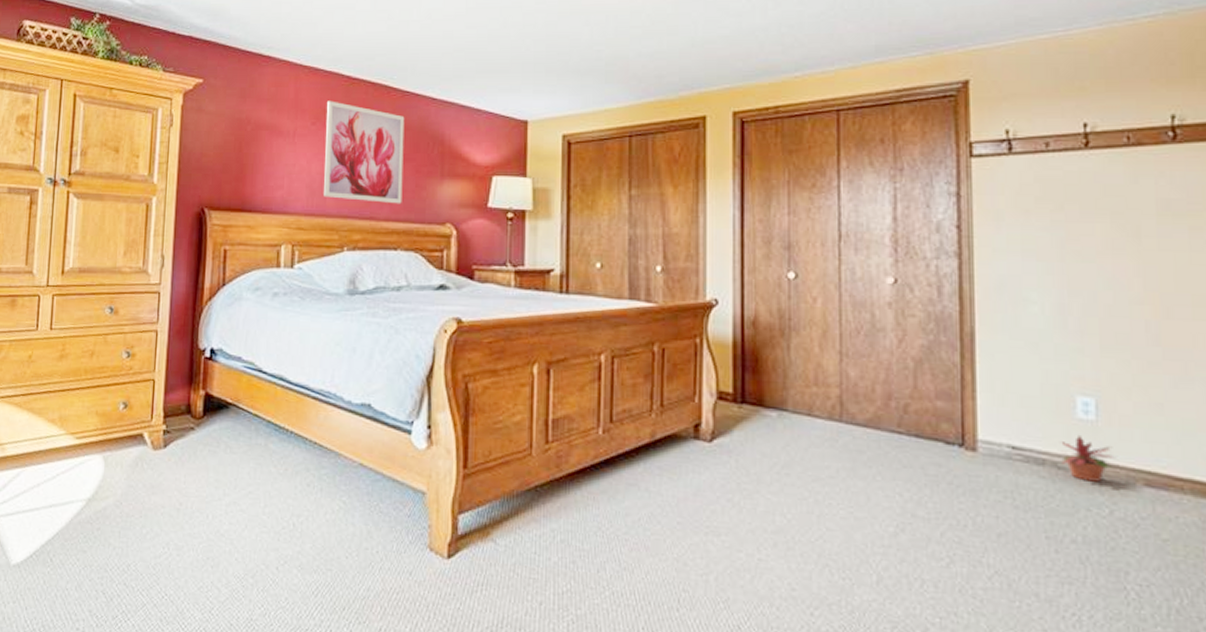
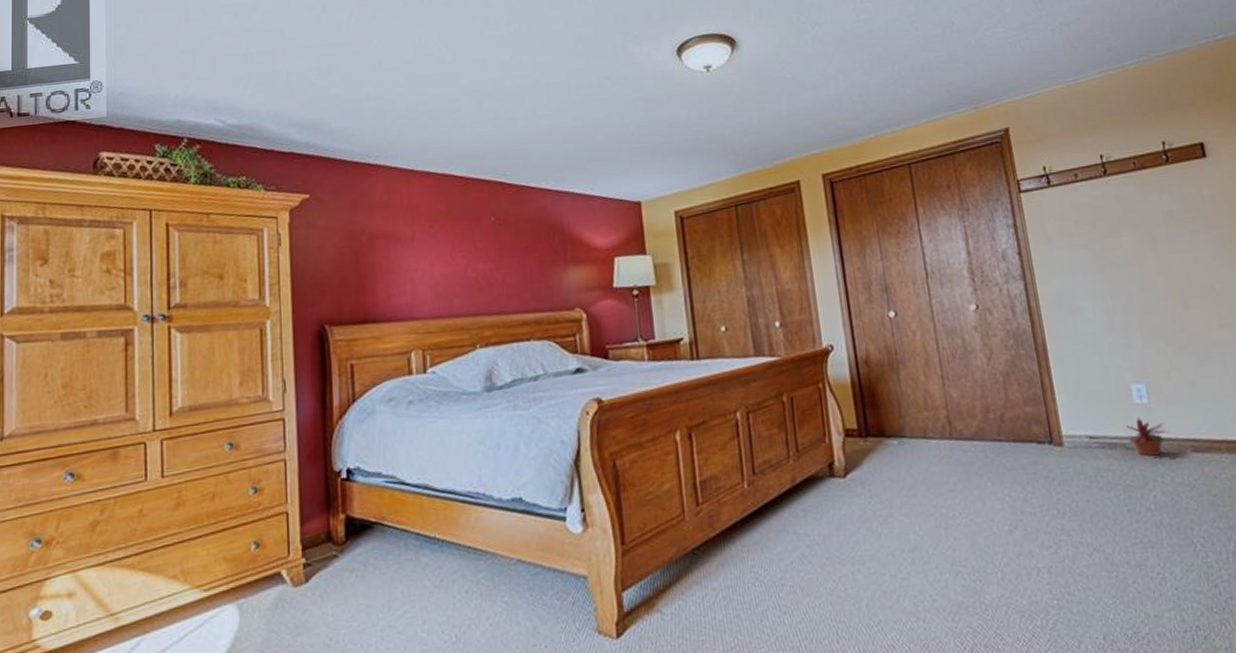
wall art: present [324,101,405,204] -> none [442,202,530,298]

